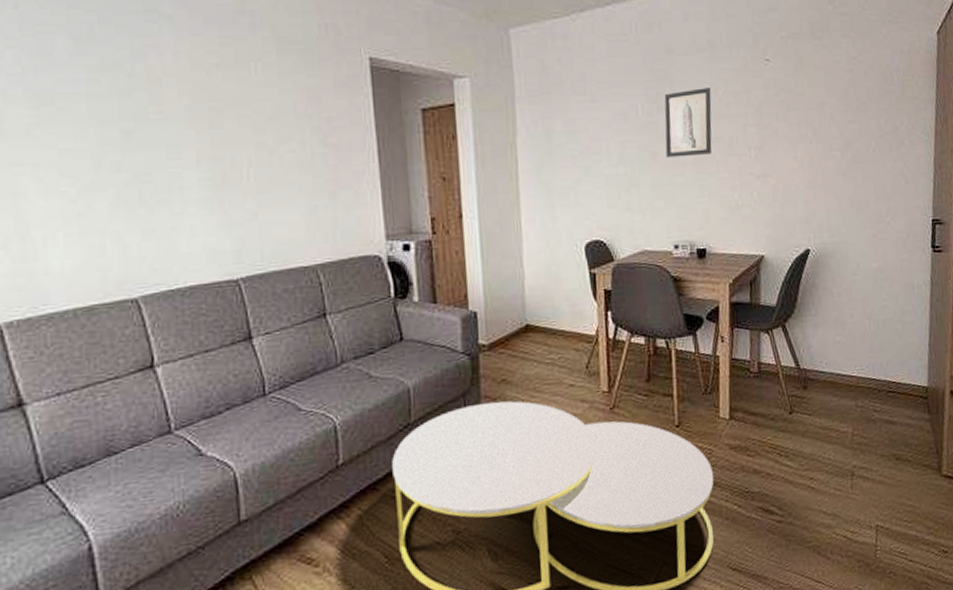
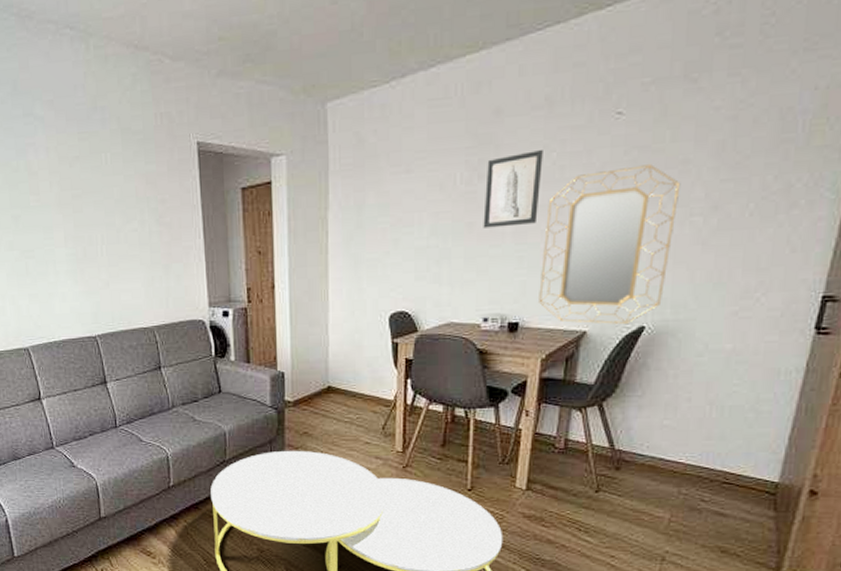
home mirror: none [719,105,821,248] -> present [539,164,681,324]

